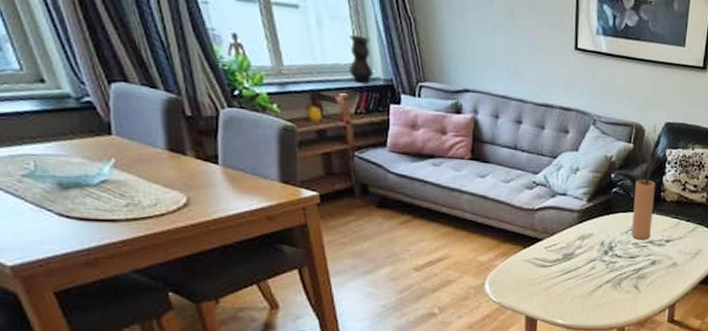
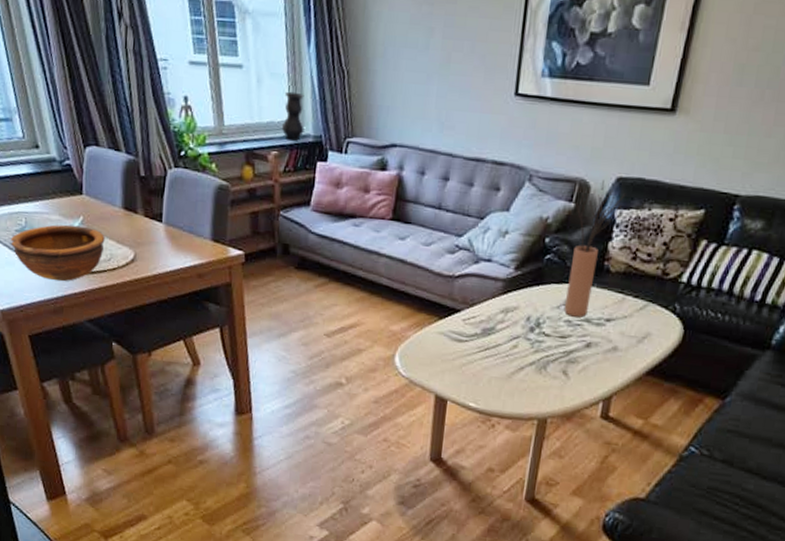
bowl: none [14,168,148,231] -> present [10,224,105,282]

